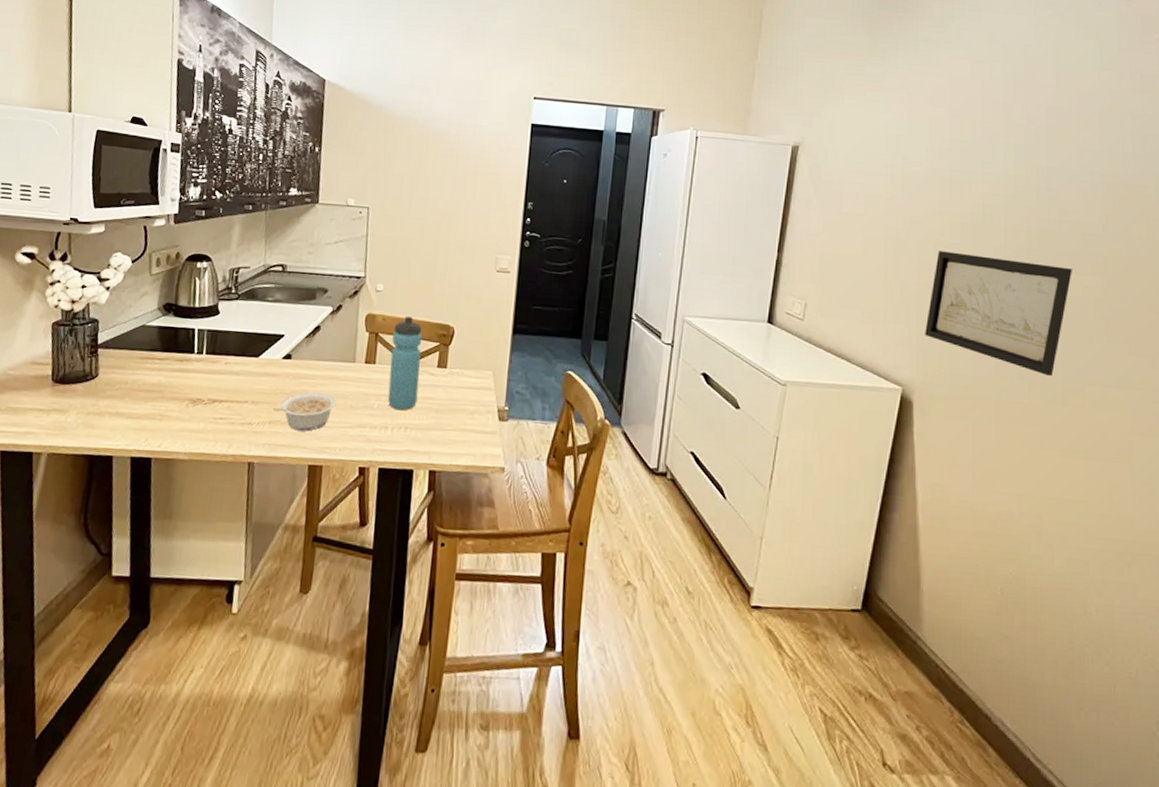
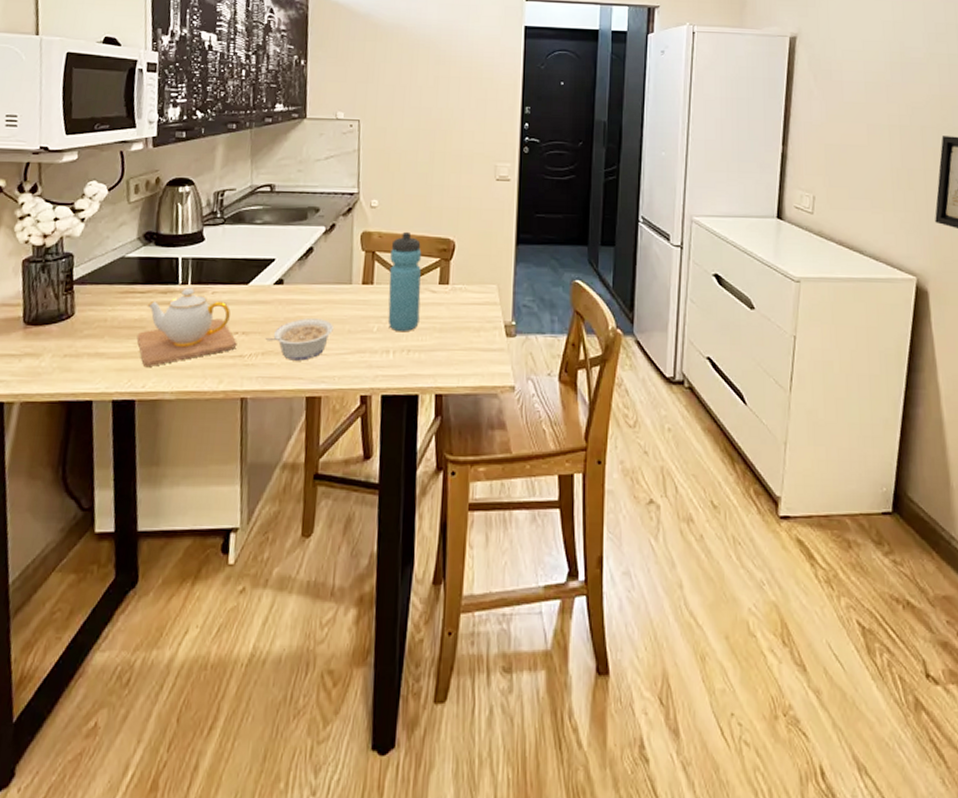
teapot: none [154,357,247,428] -> present [136,288,237,366]

